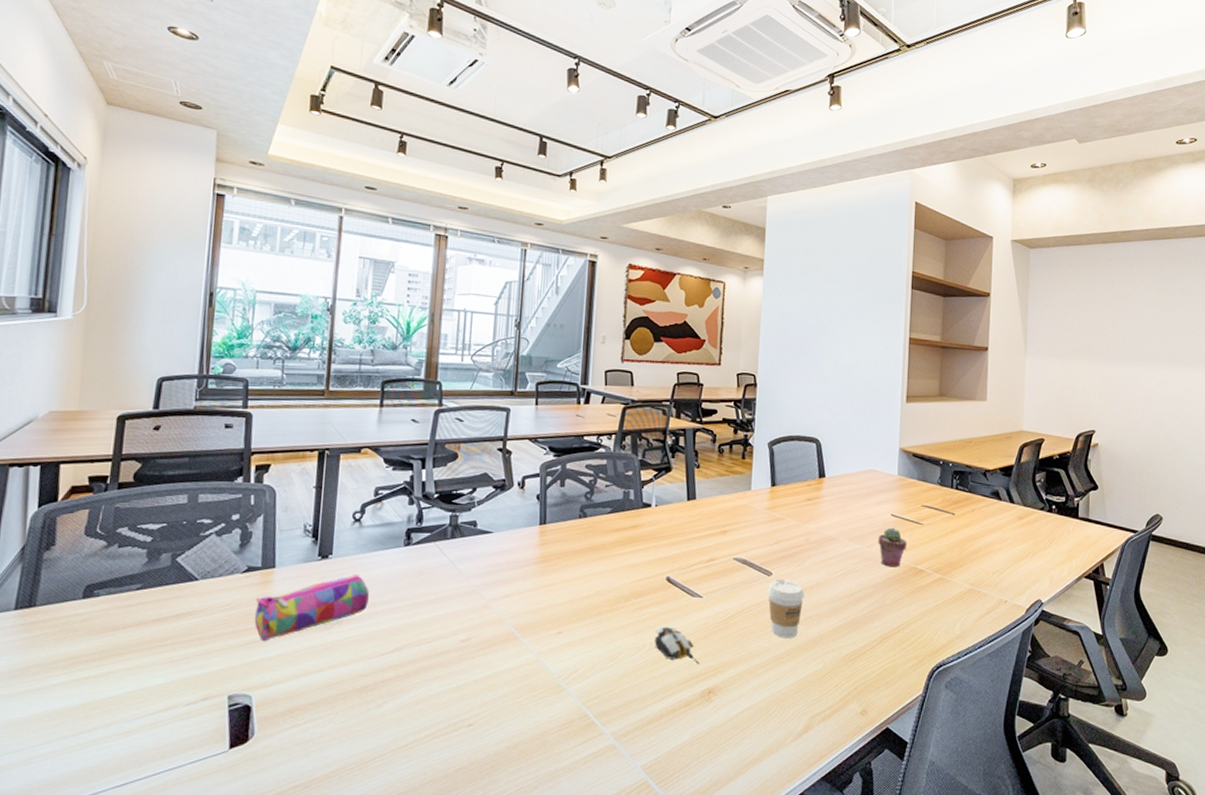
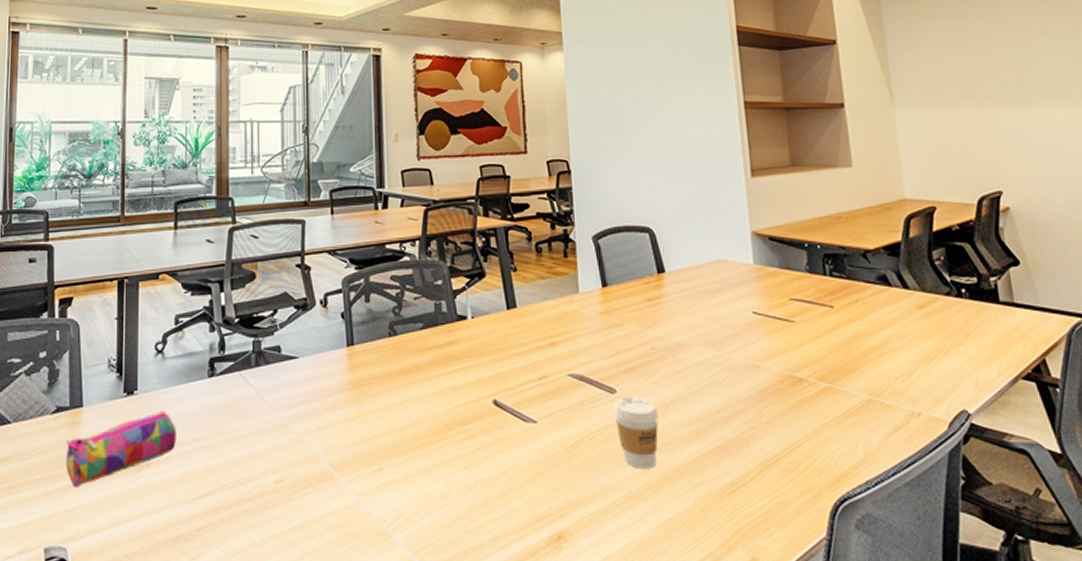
computer mouse: present [655,626,700,664] -> none [487,458,543,503]
potted succulent: present [878,527,908,567] -> none [740,328,779,377]

